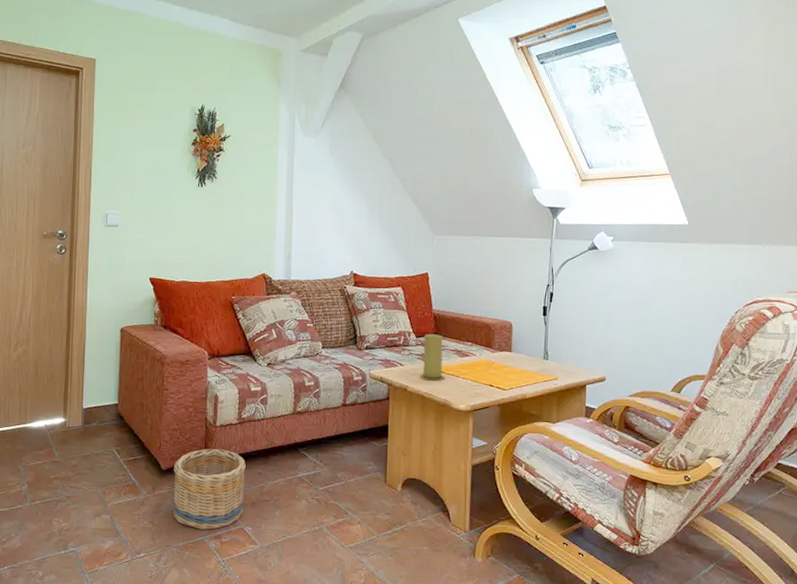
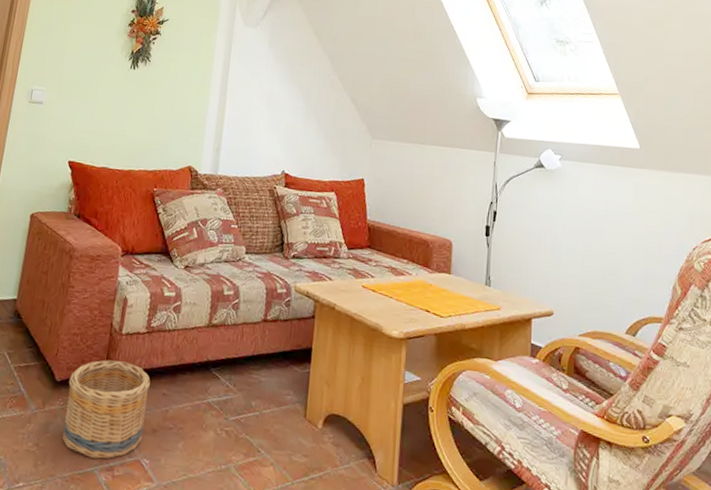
candle: present [419,334,445,381] -> none [349,246,377,301]

